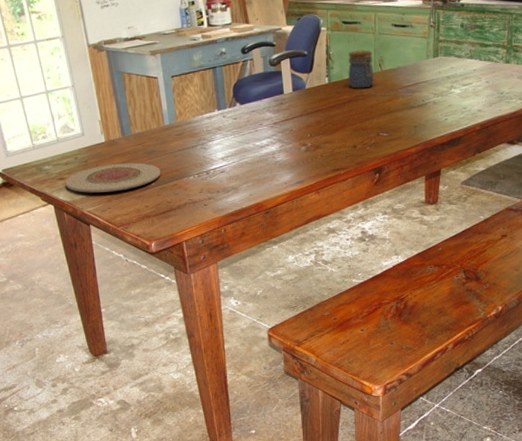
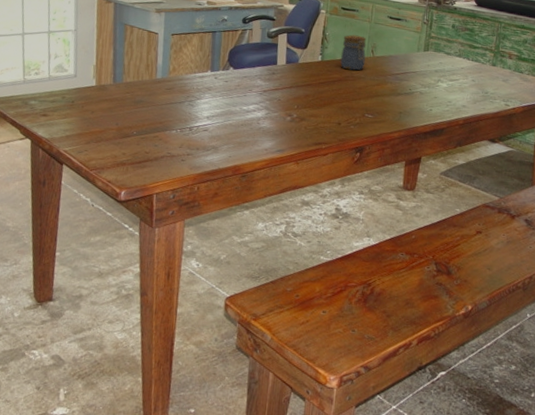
plate: present [65,162,161,193] -> none [47,108,145,135]

